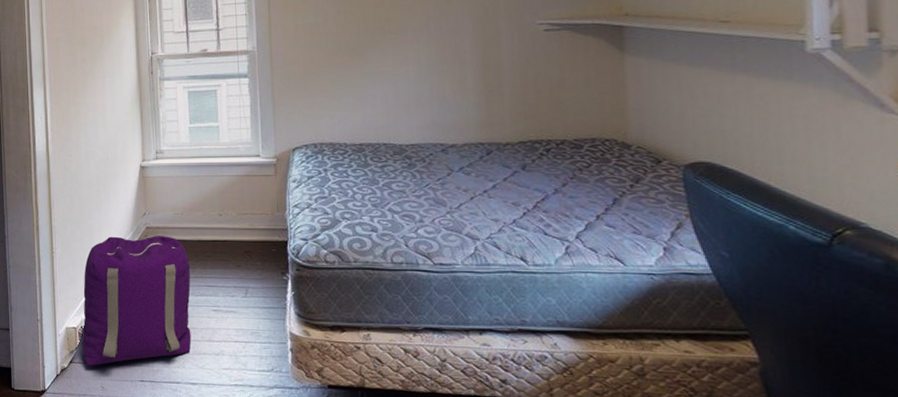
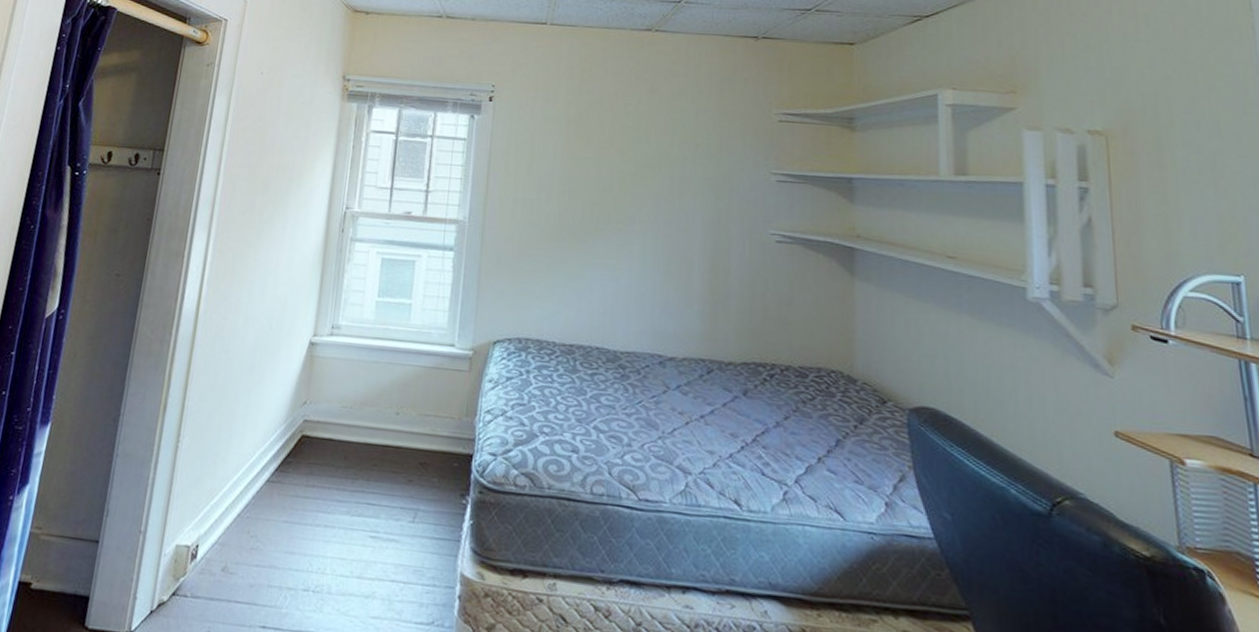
backpack: present [82,236,192,367] -> none [192,427,351,603]

